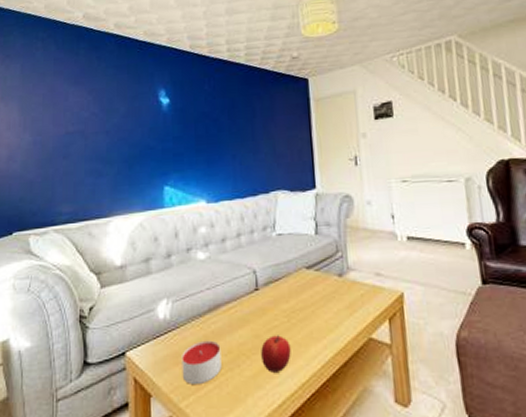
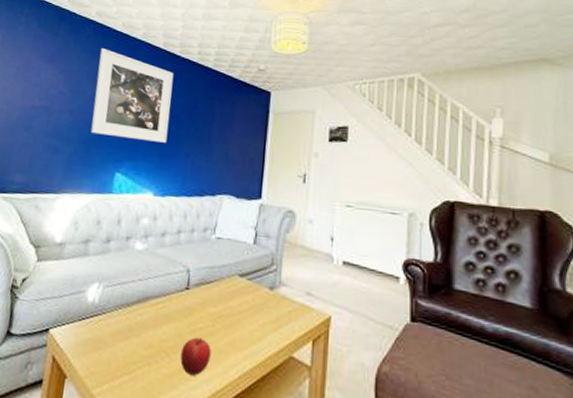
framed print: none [126,61,211,151] -> present [90,48,174,143]
candle: present [181,340,222,384] -> none [100,330,143,374]

